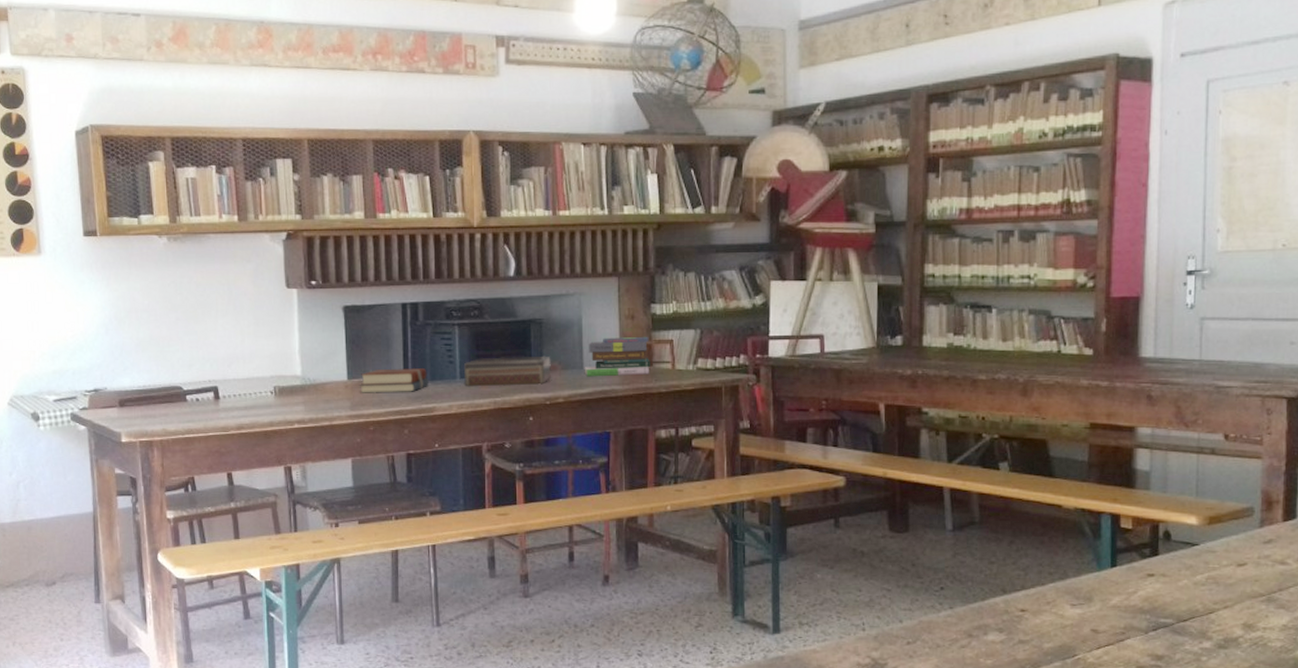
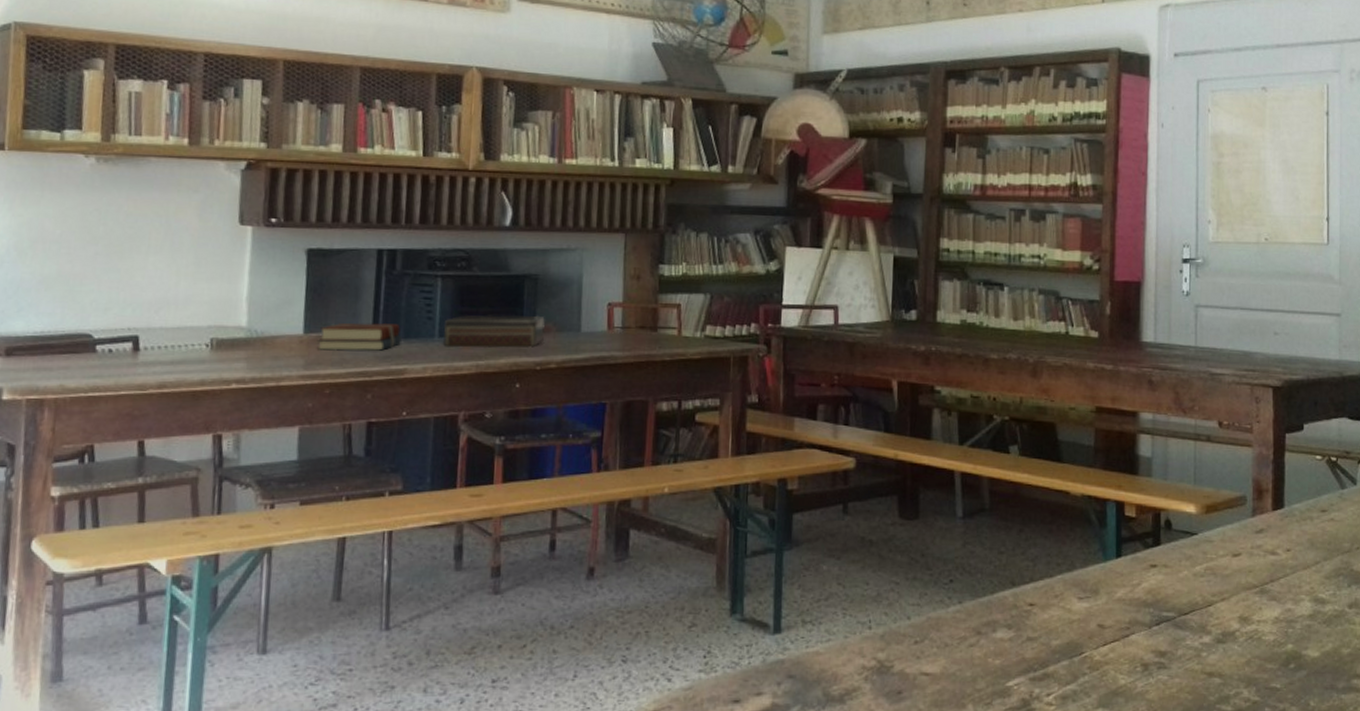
books: present [584,336,650,377] -> none [581,298,655,342]

